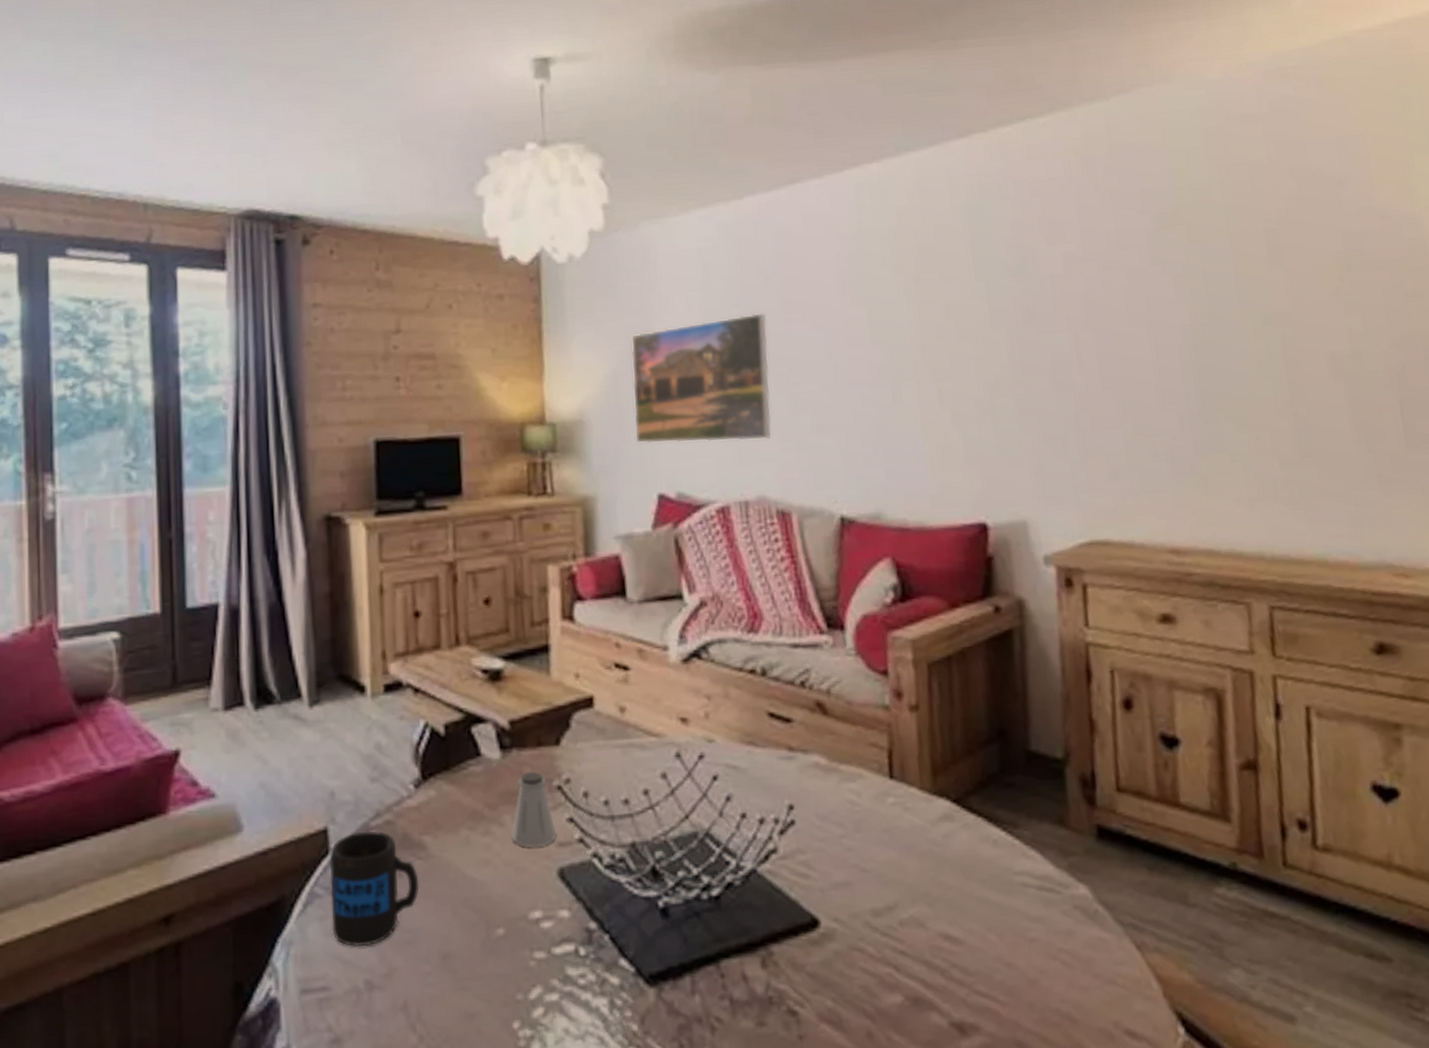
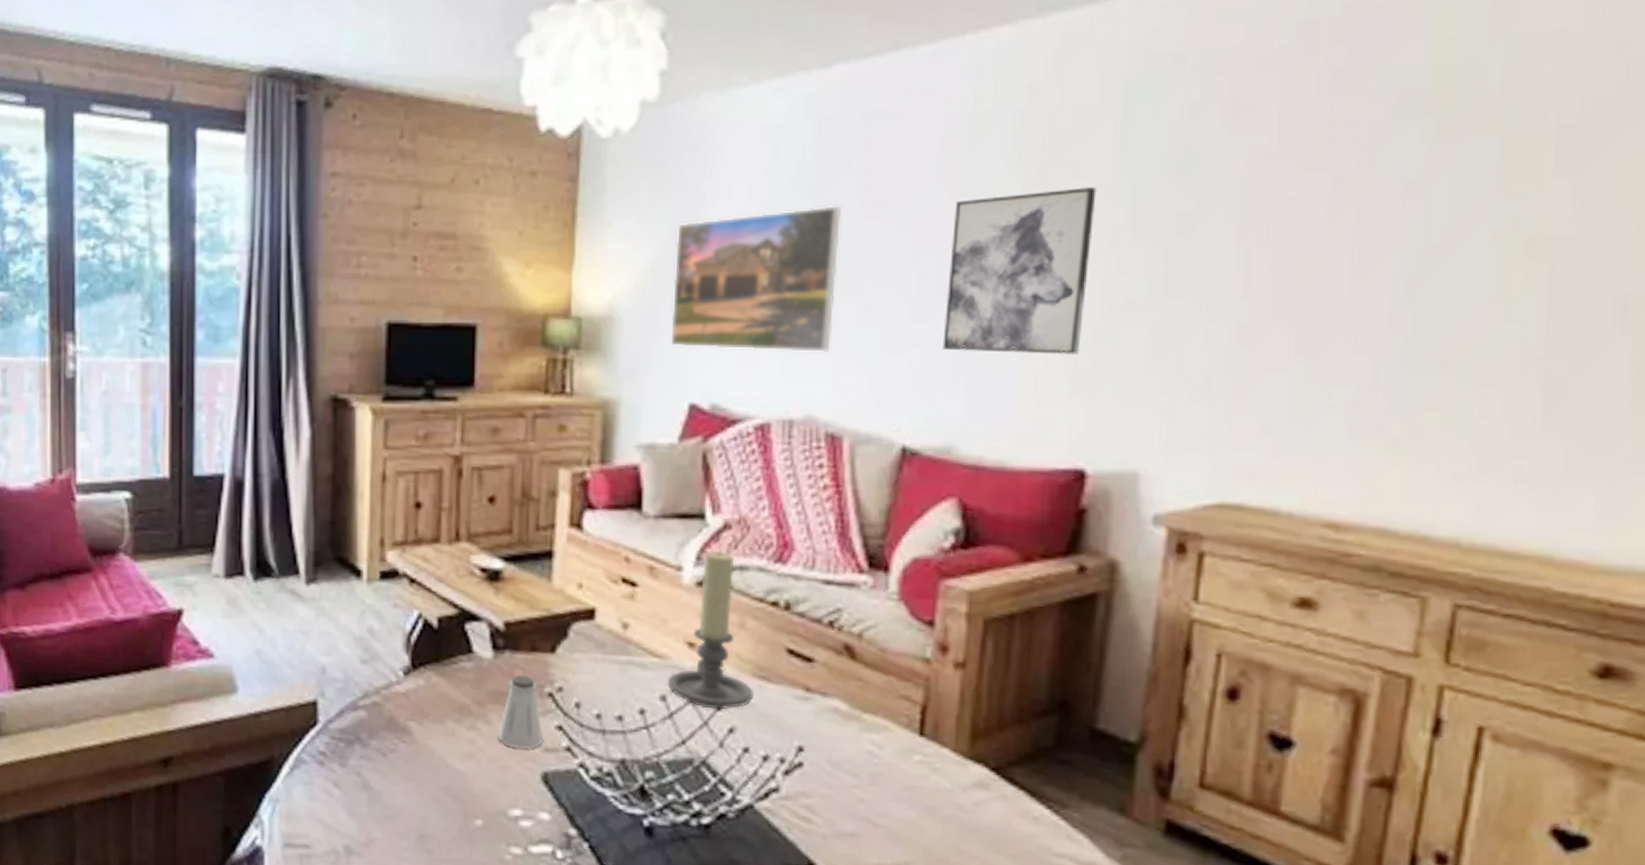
mug: present [330,830,419,947] -> none [316,709,402,815]
candle holder: none [666,627,745,780] -> present [667,550,754,710]
wall art: none [855,289,967,430] -> present [942,187,1097,355]

